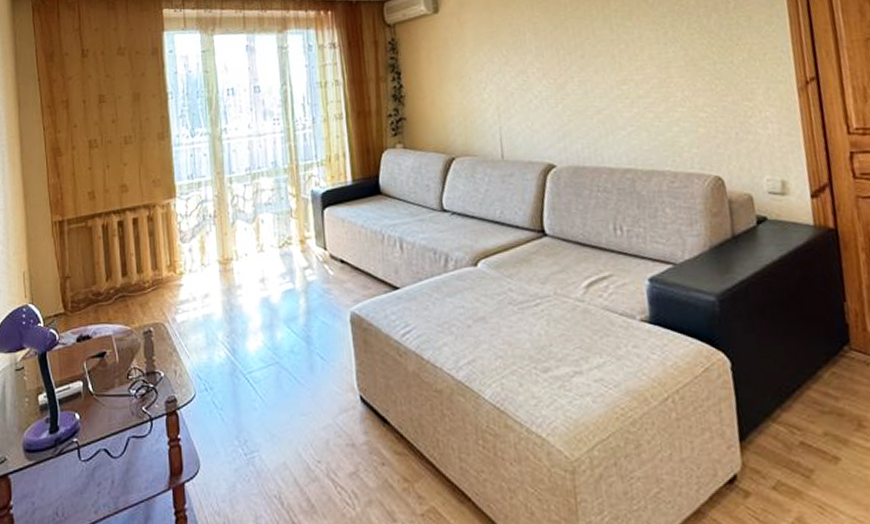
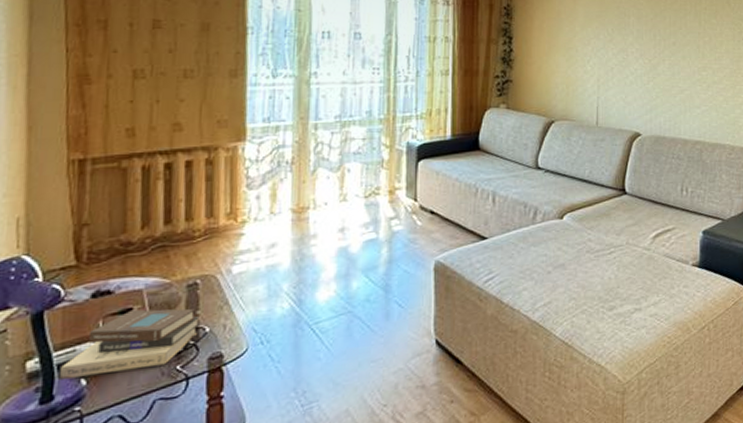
books: none [61,353,156,414] -> present [60,308,200,380]

